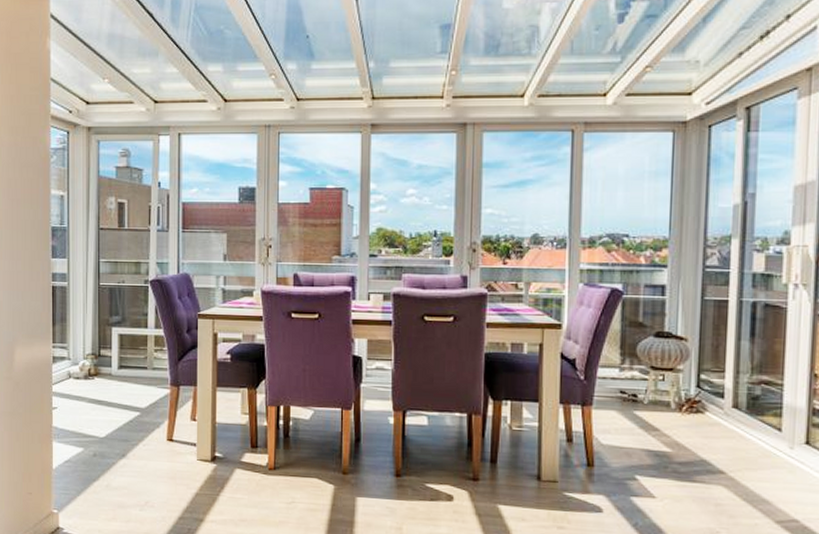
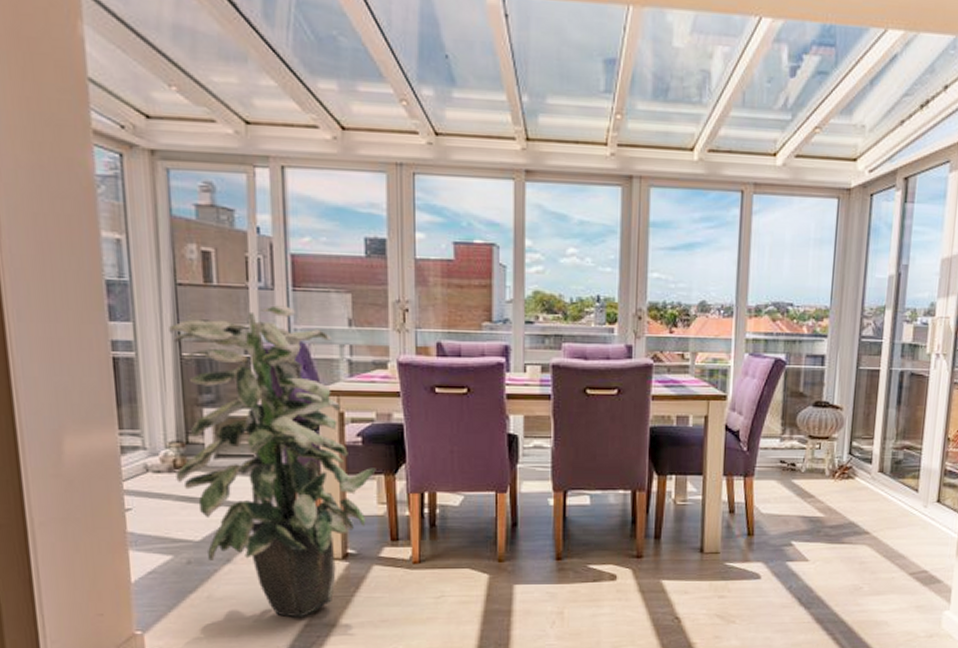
indoor plant: none [90,244,241,511] -> present [169,305,376,618]

